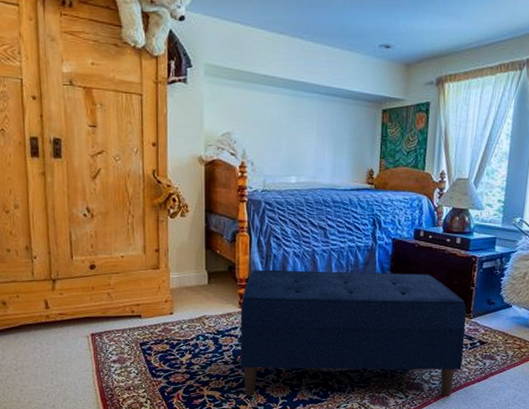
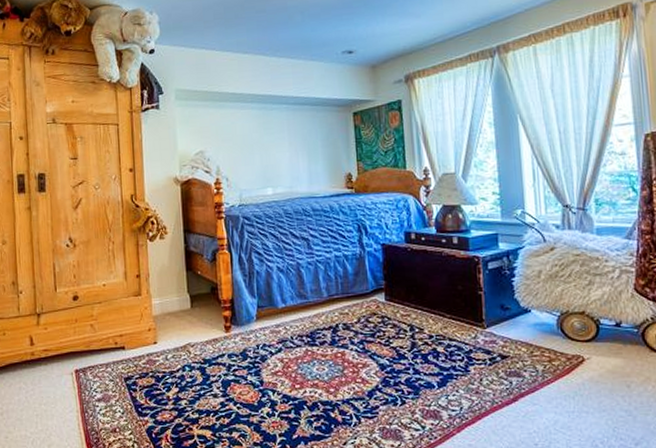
bench: present [240,269,467,396] -> none [226,280,484,435]

